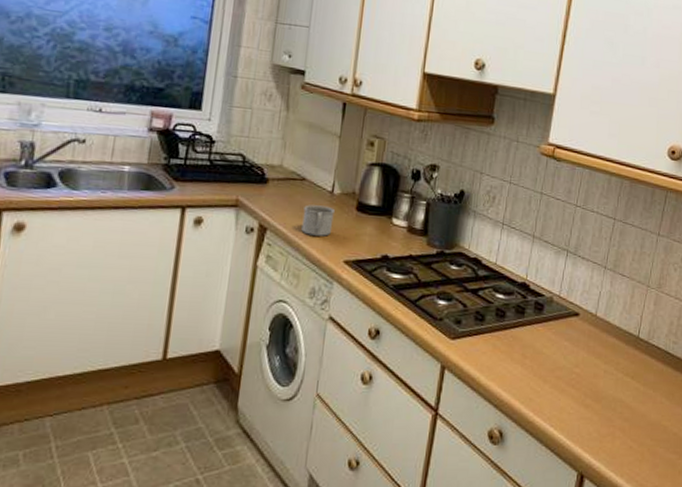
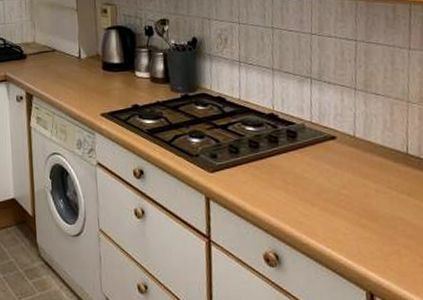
mug: present [301,205,335,237] -> none [59,70,86,96]

